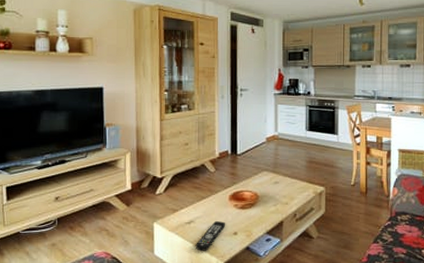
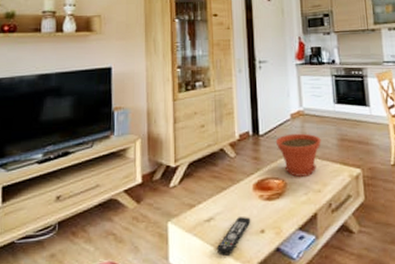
plant pot: none [251,154,292,191] -> present [275,133,321,177]

